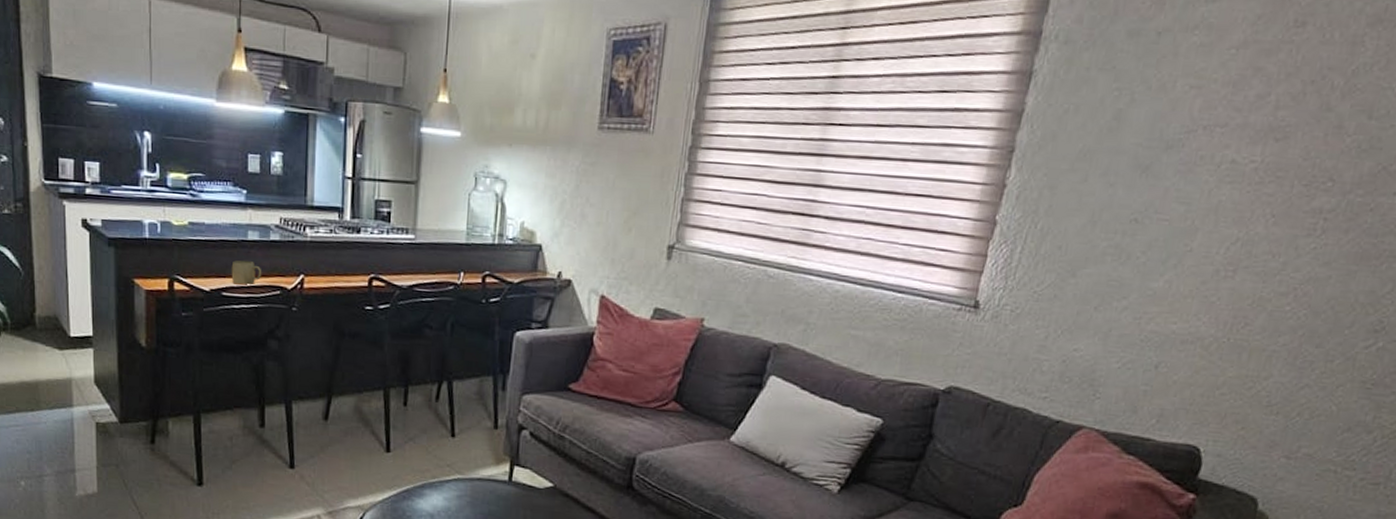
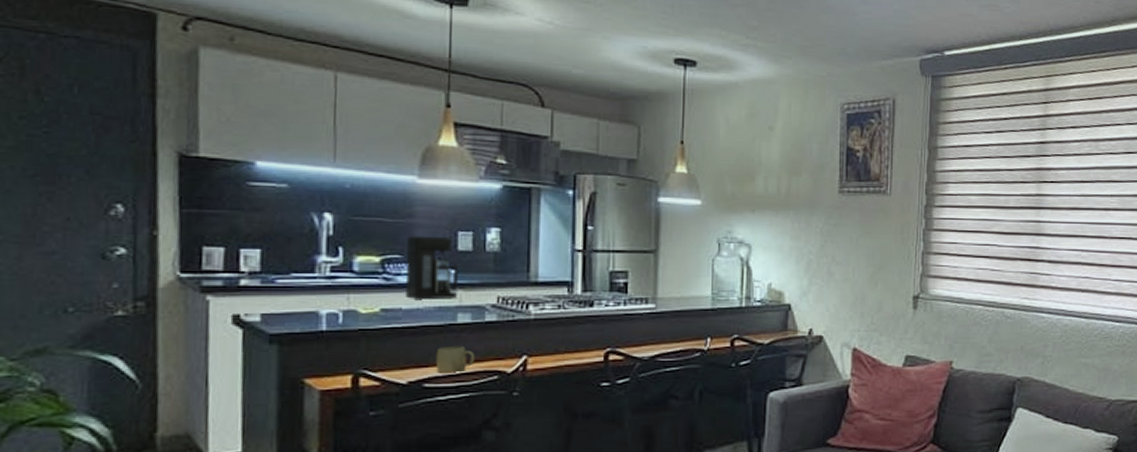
coffee maker: none [207,156,249,217] -> present [406,236,459,299]

